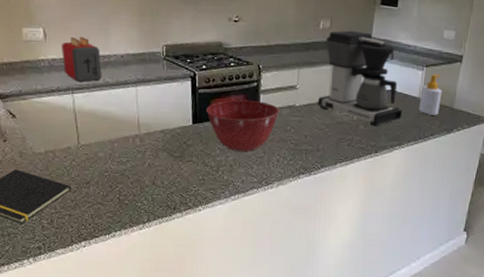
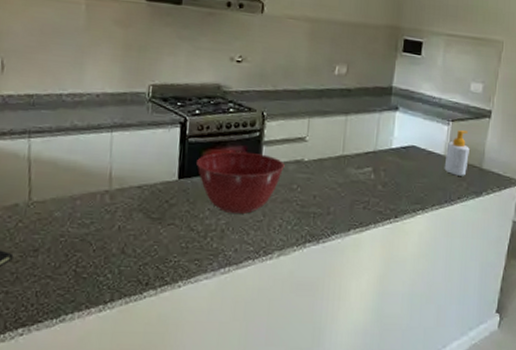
toaster: present [62,36,102,82] -> none [21,69,71,124]
coffee maker: present [317,30,402,127] -> none [329,78,426,188]

